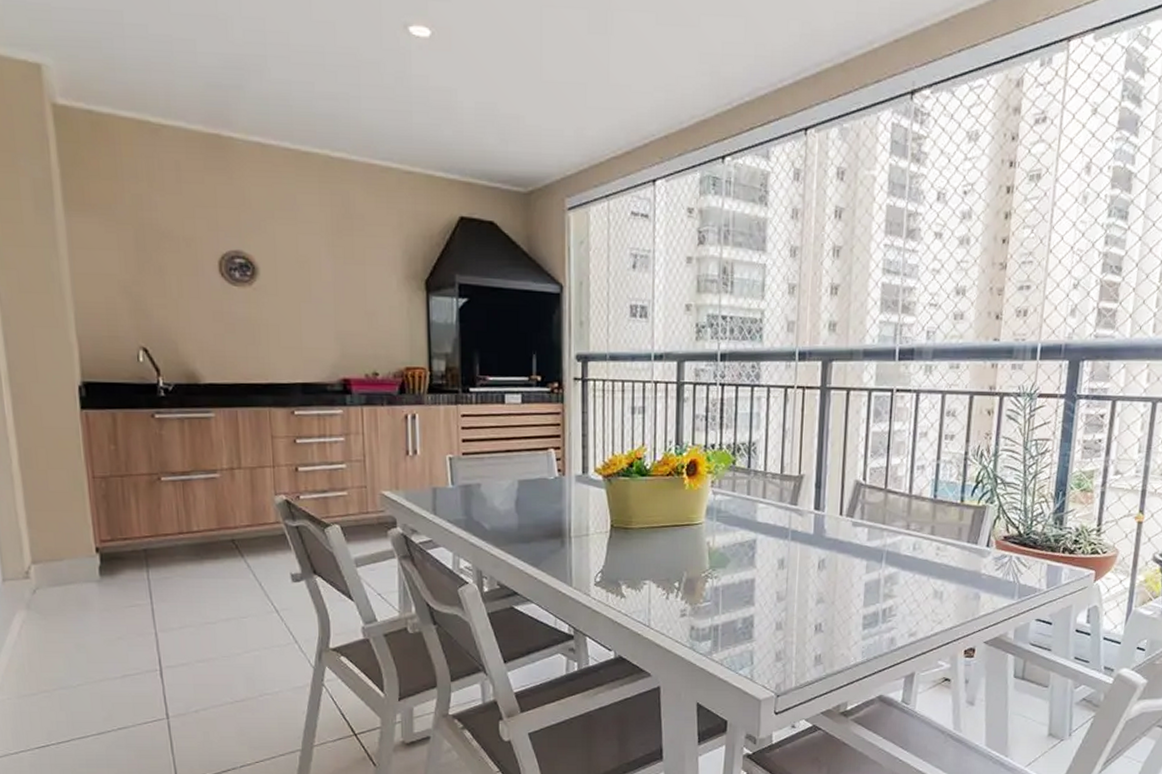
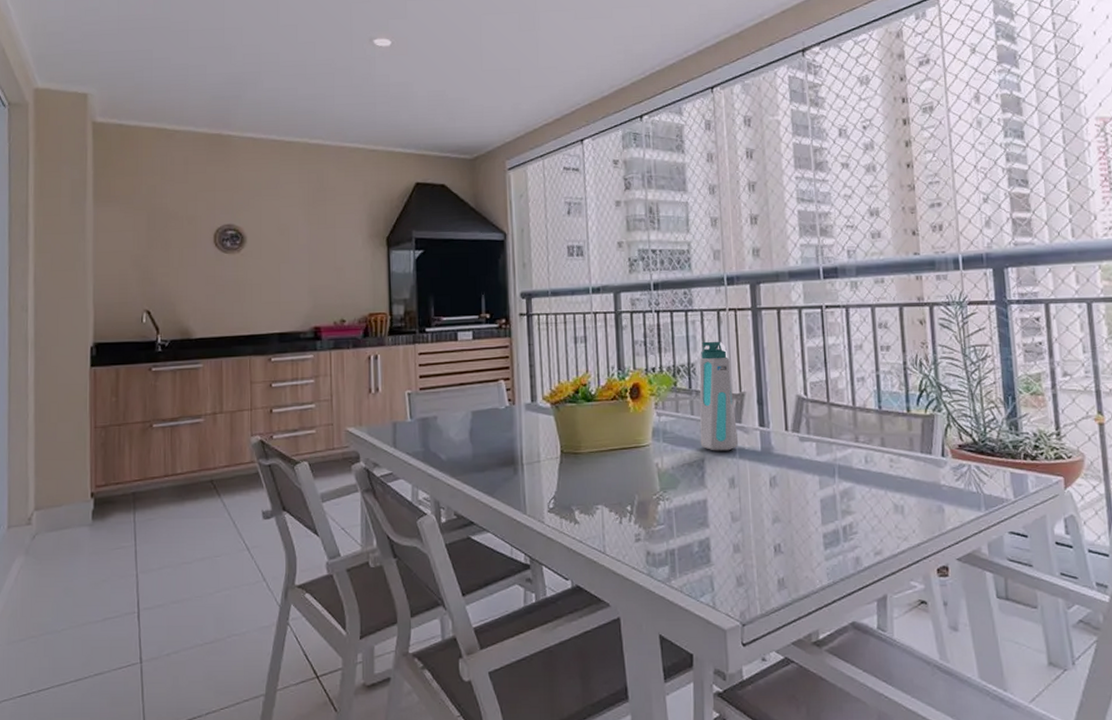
water bottle: none [754,419,792,533] -> present [699,341,739,451]

